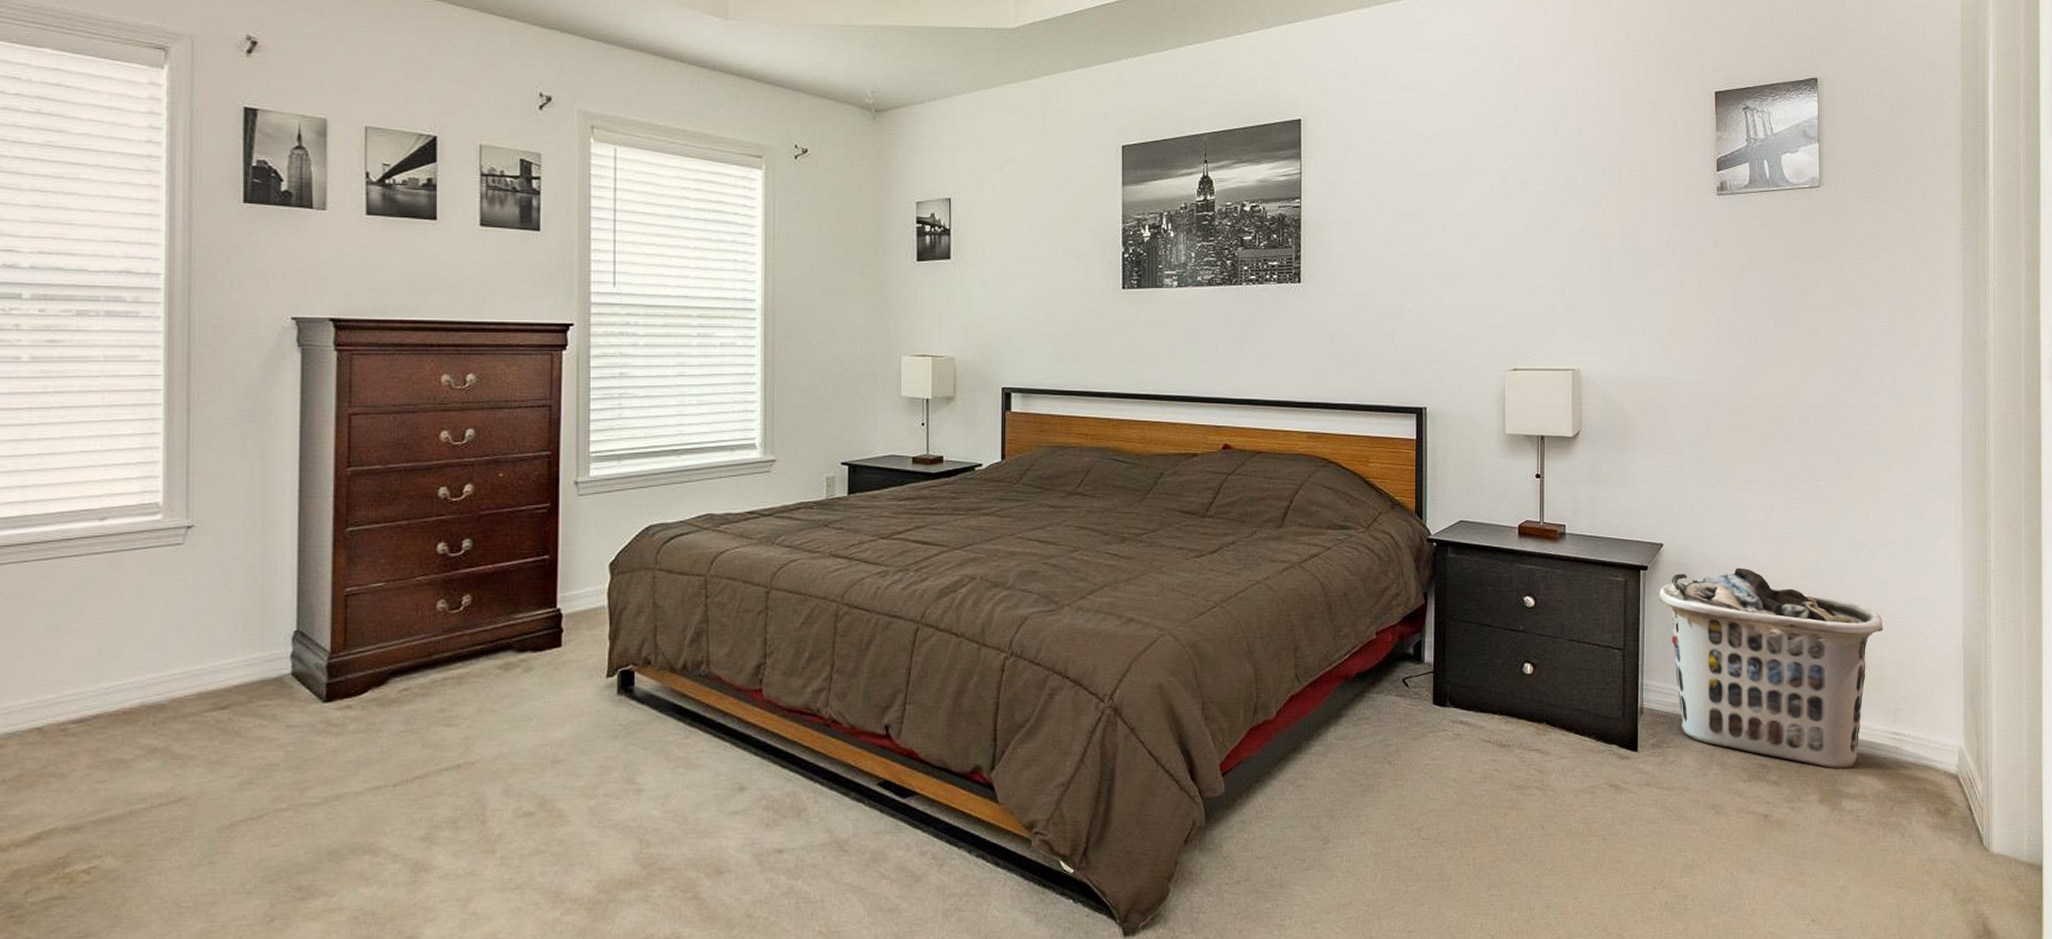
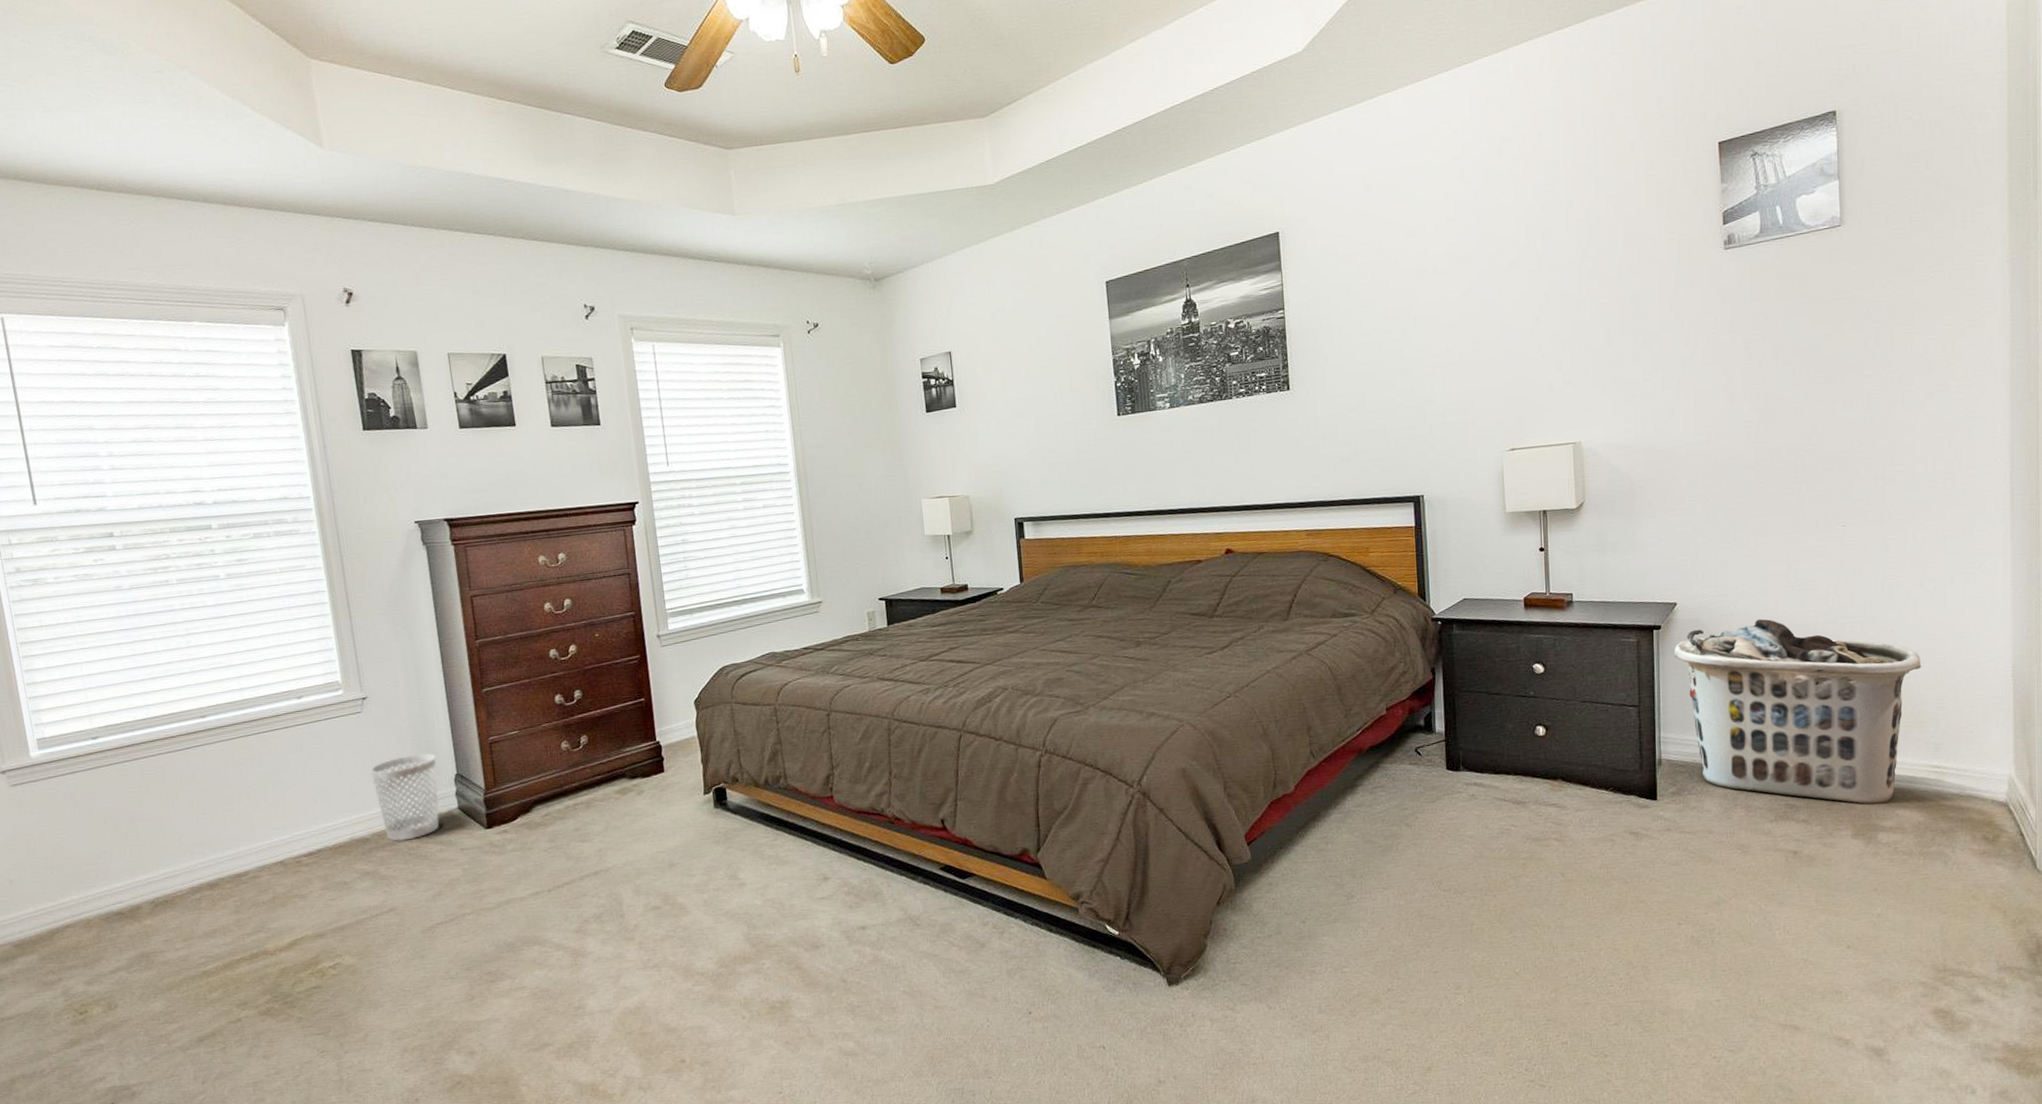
wastebasket: none [181,602,271,711] -> present [369,753,439,842]

